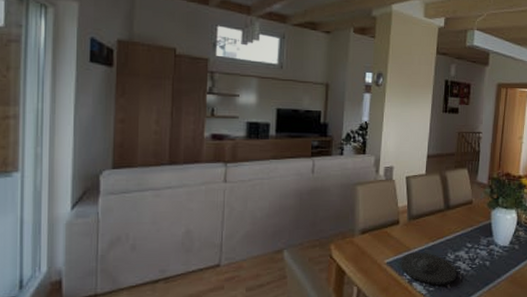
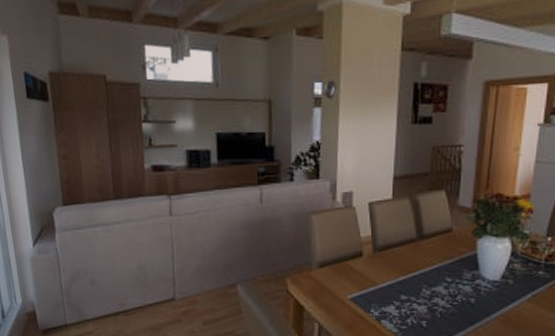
plate: present [401,252,457,286] -> none [366,287,434,324]

